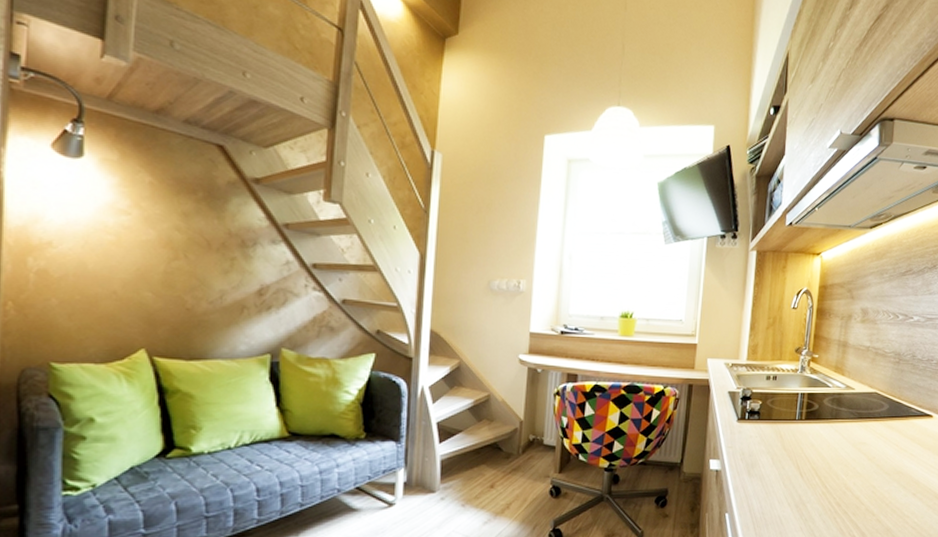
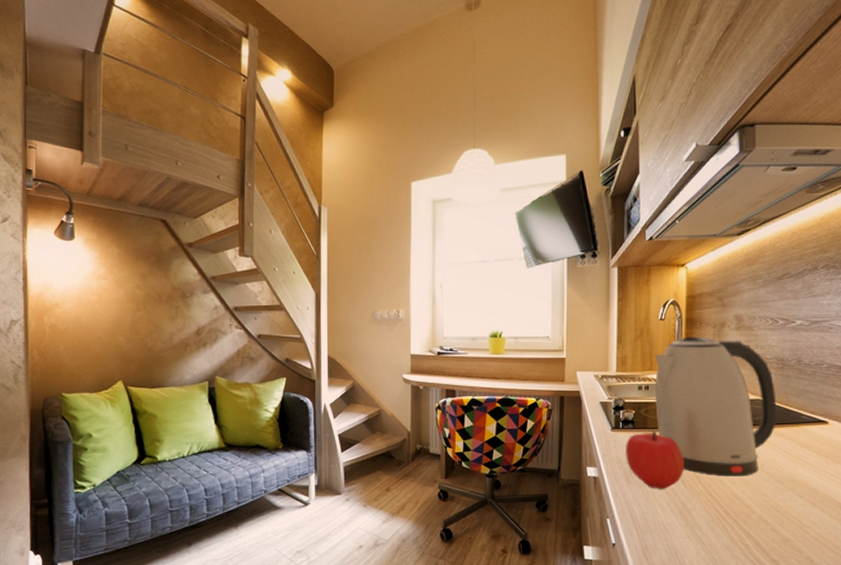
fruit: none [749,422,804,482] -> present [626,430,685,489]
kettle: none [781,327,891,469] -> present [655,336,777,477]

